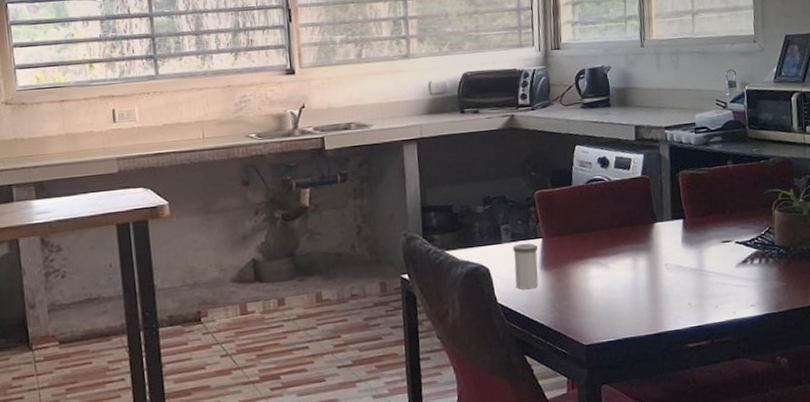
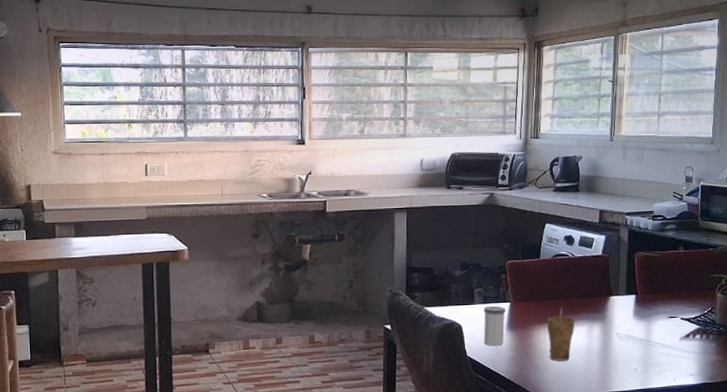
cup: none [586,238,617,302] -> present [547,306,575,361]

